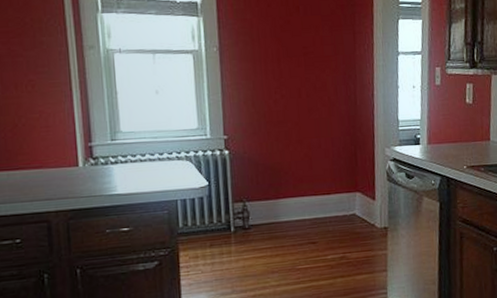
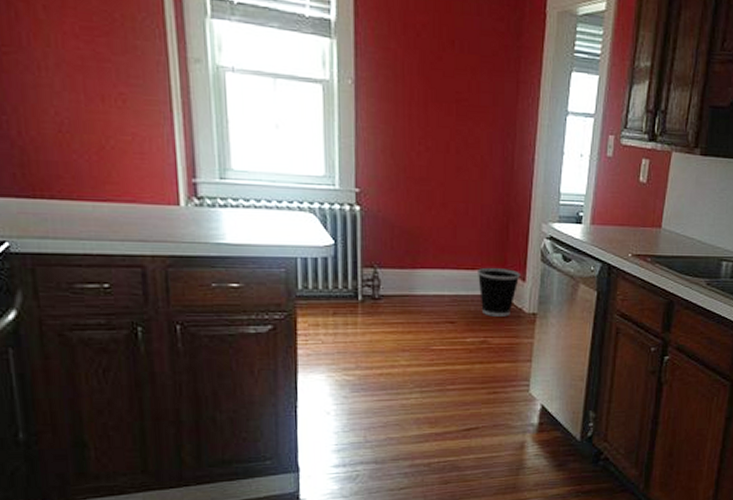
wastebasket: none [332,190,371,234] -> present [476,267,520,317]

